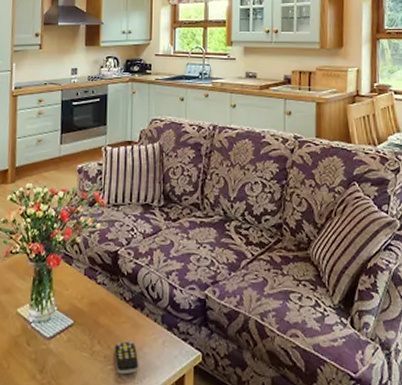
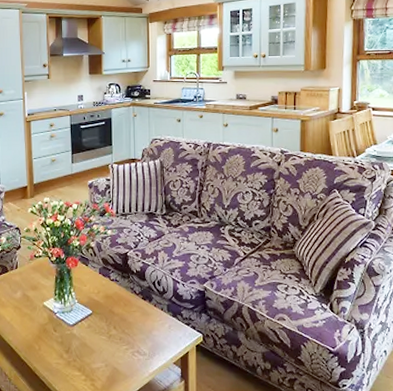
remote control: present [114,341,139,375] -> none [127,326,149,353]

